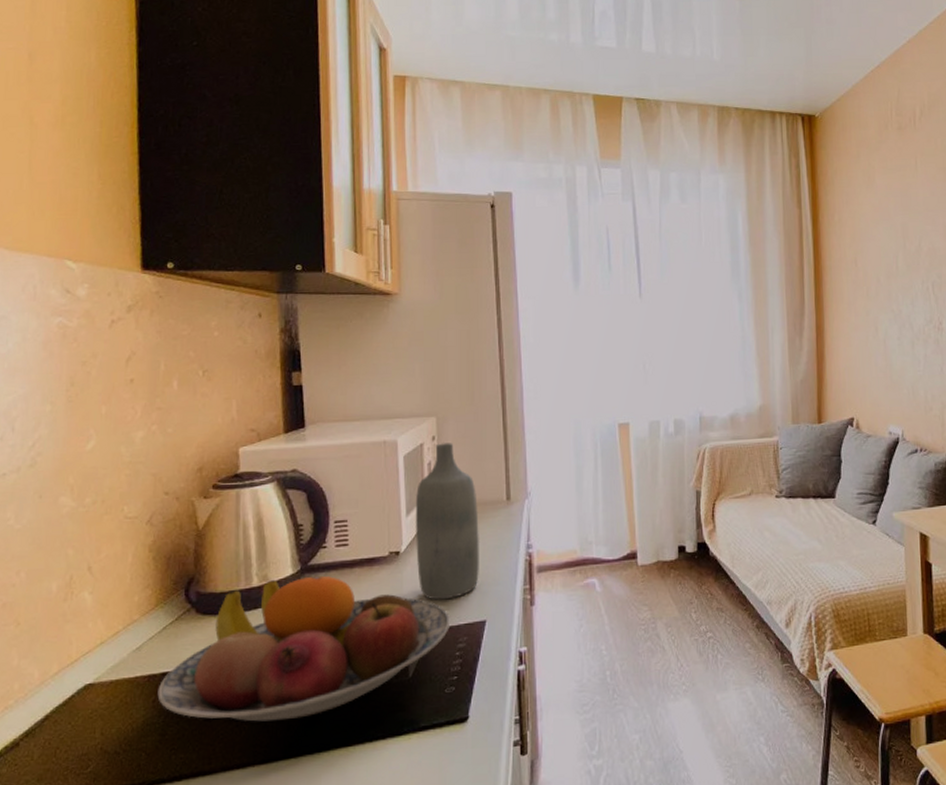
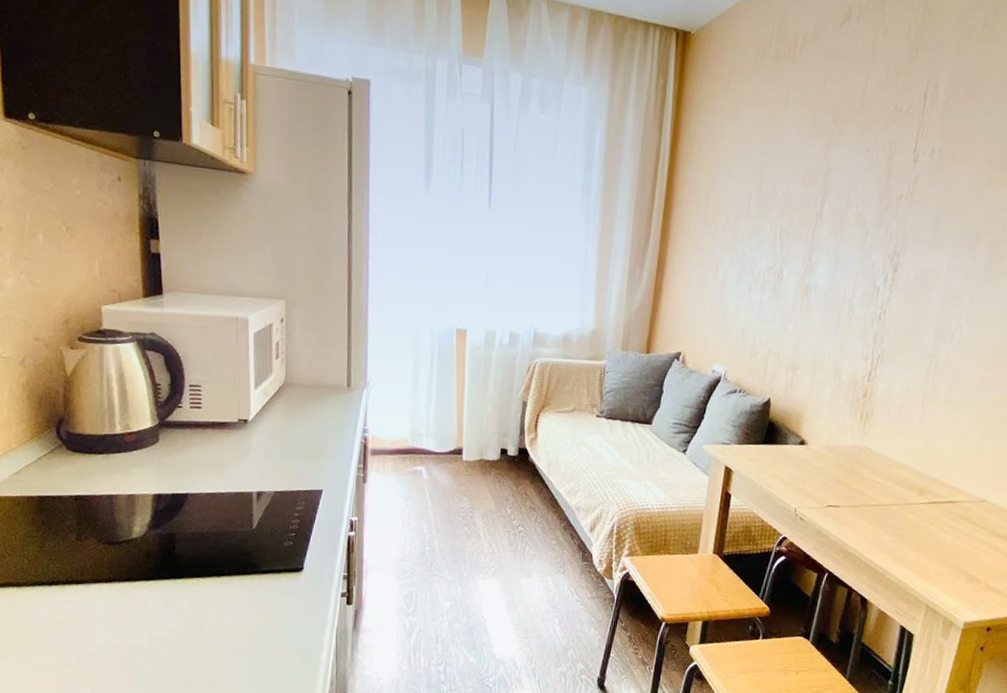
fruit bowl: present [157,576,451,722] -> none [36,429,291,550]
bottle: present [416,443,479,600] -> none [262,326,321,468]

